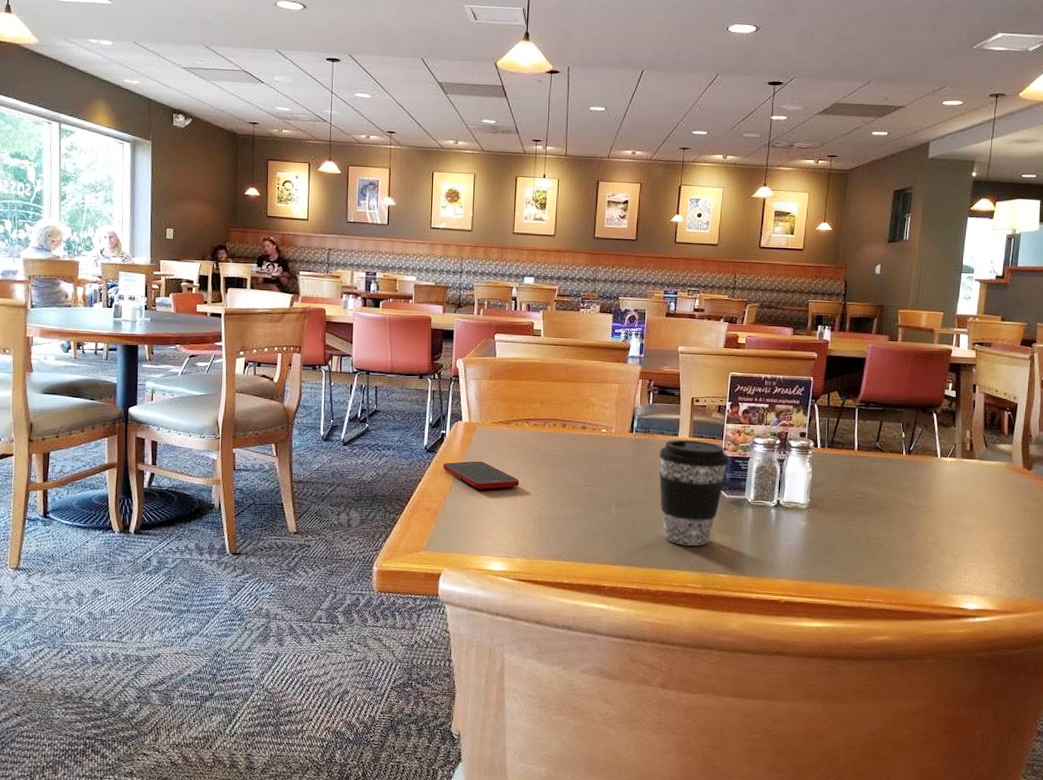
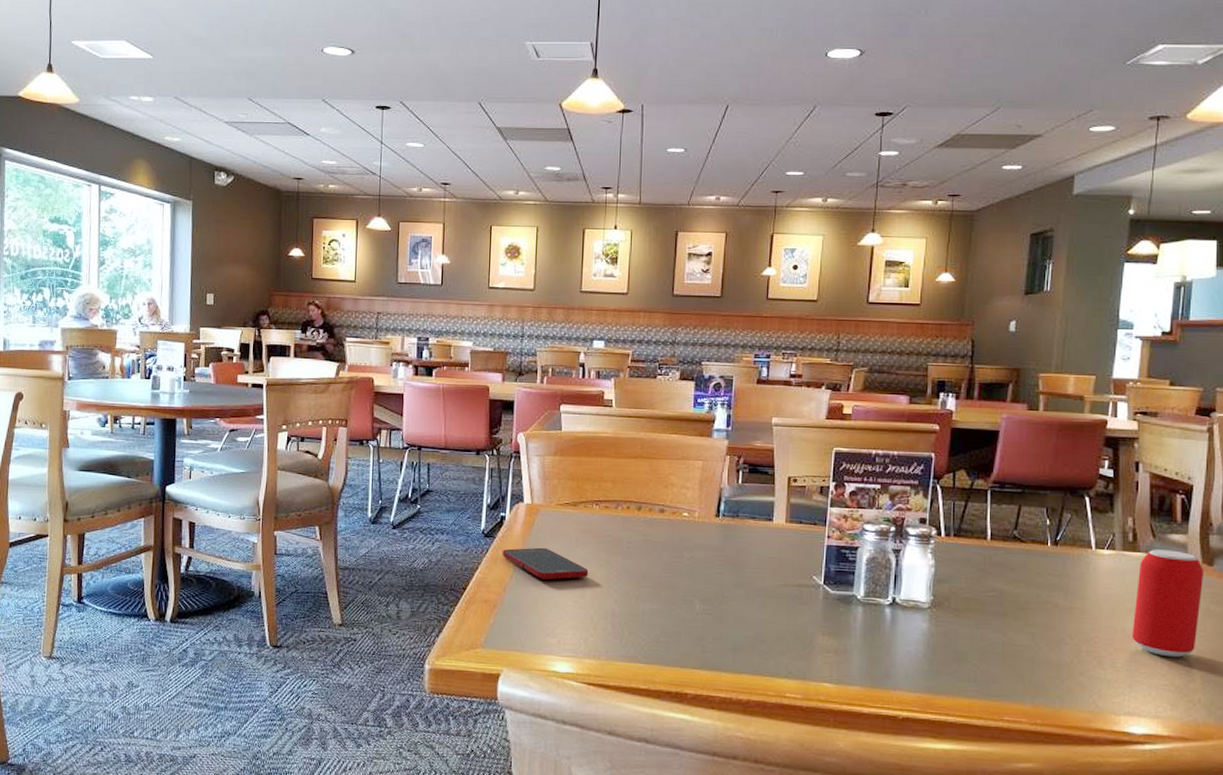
coffee cup: present [659,439,729,546] -> none [750,525,834,649]
beverage can: none [967,457,1025,546] -> present [1132,549,1205,658]

